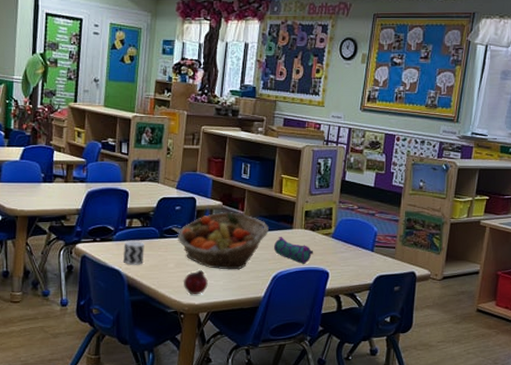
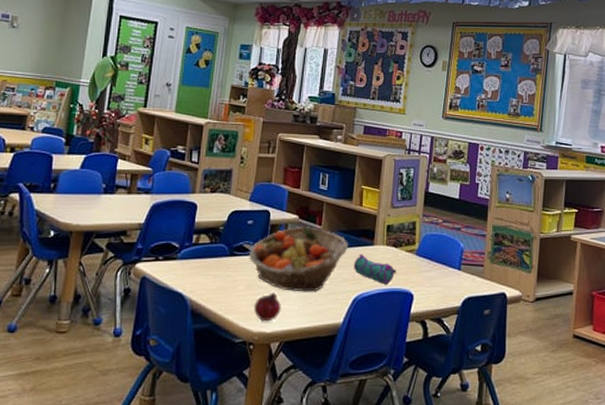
cup: present [122,240,144,265] -> none [187,258,212,287]

